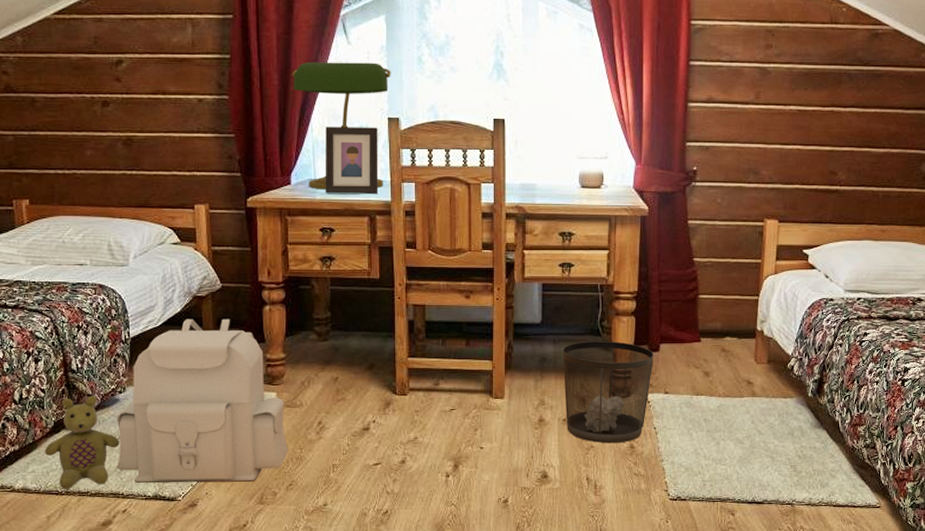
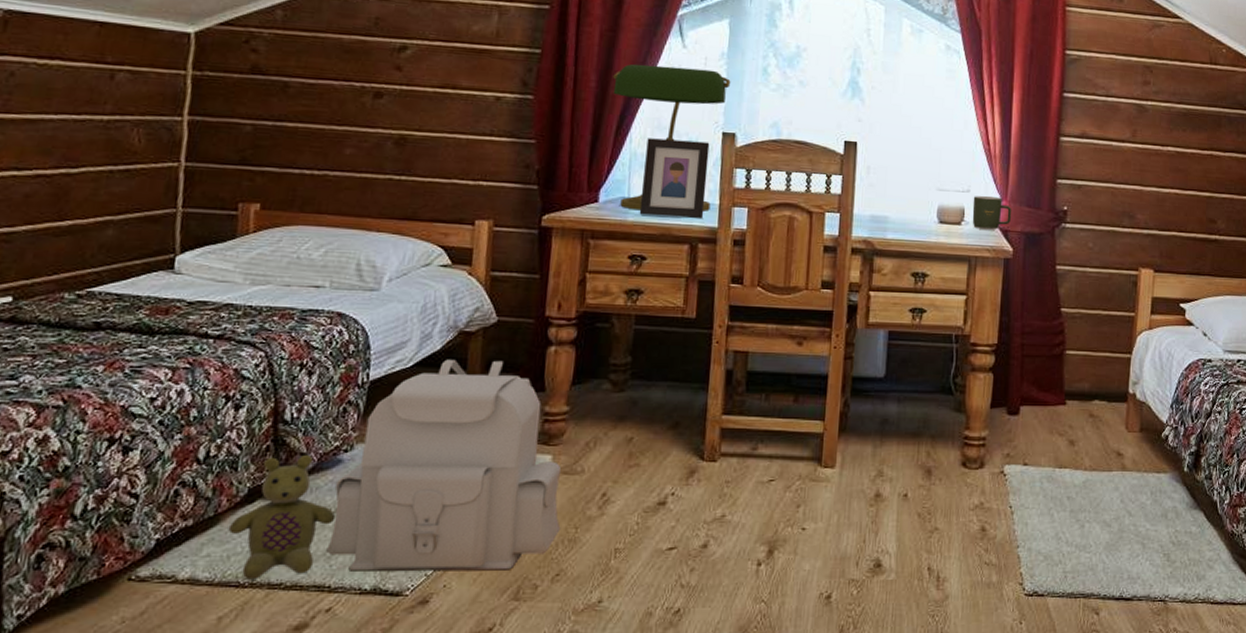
waste bin: present [562,340,653,444] -> none [907,400,1012,525]
mug: none [610,162,646,191] -> present [972,196,1012,230]

